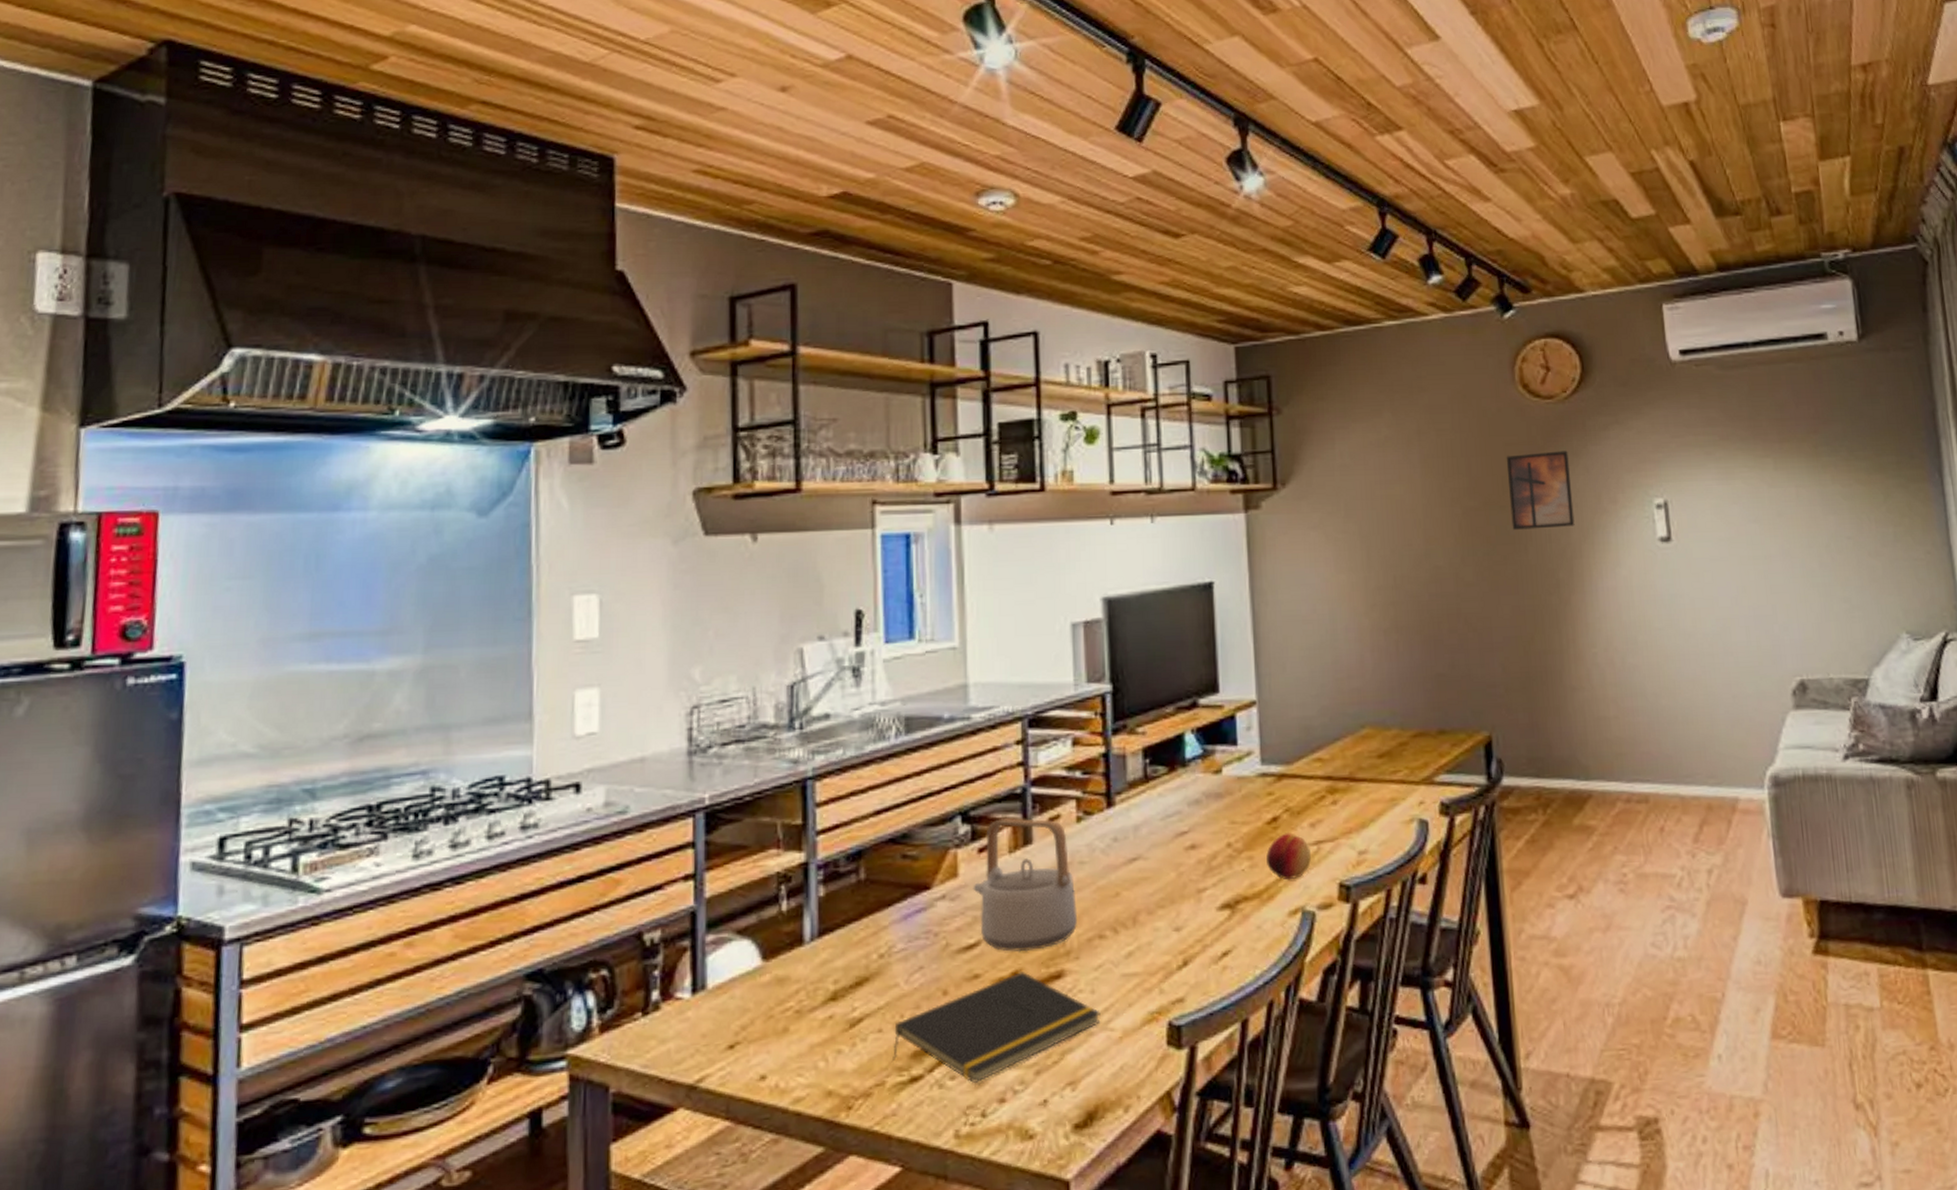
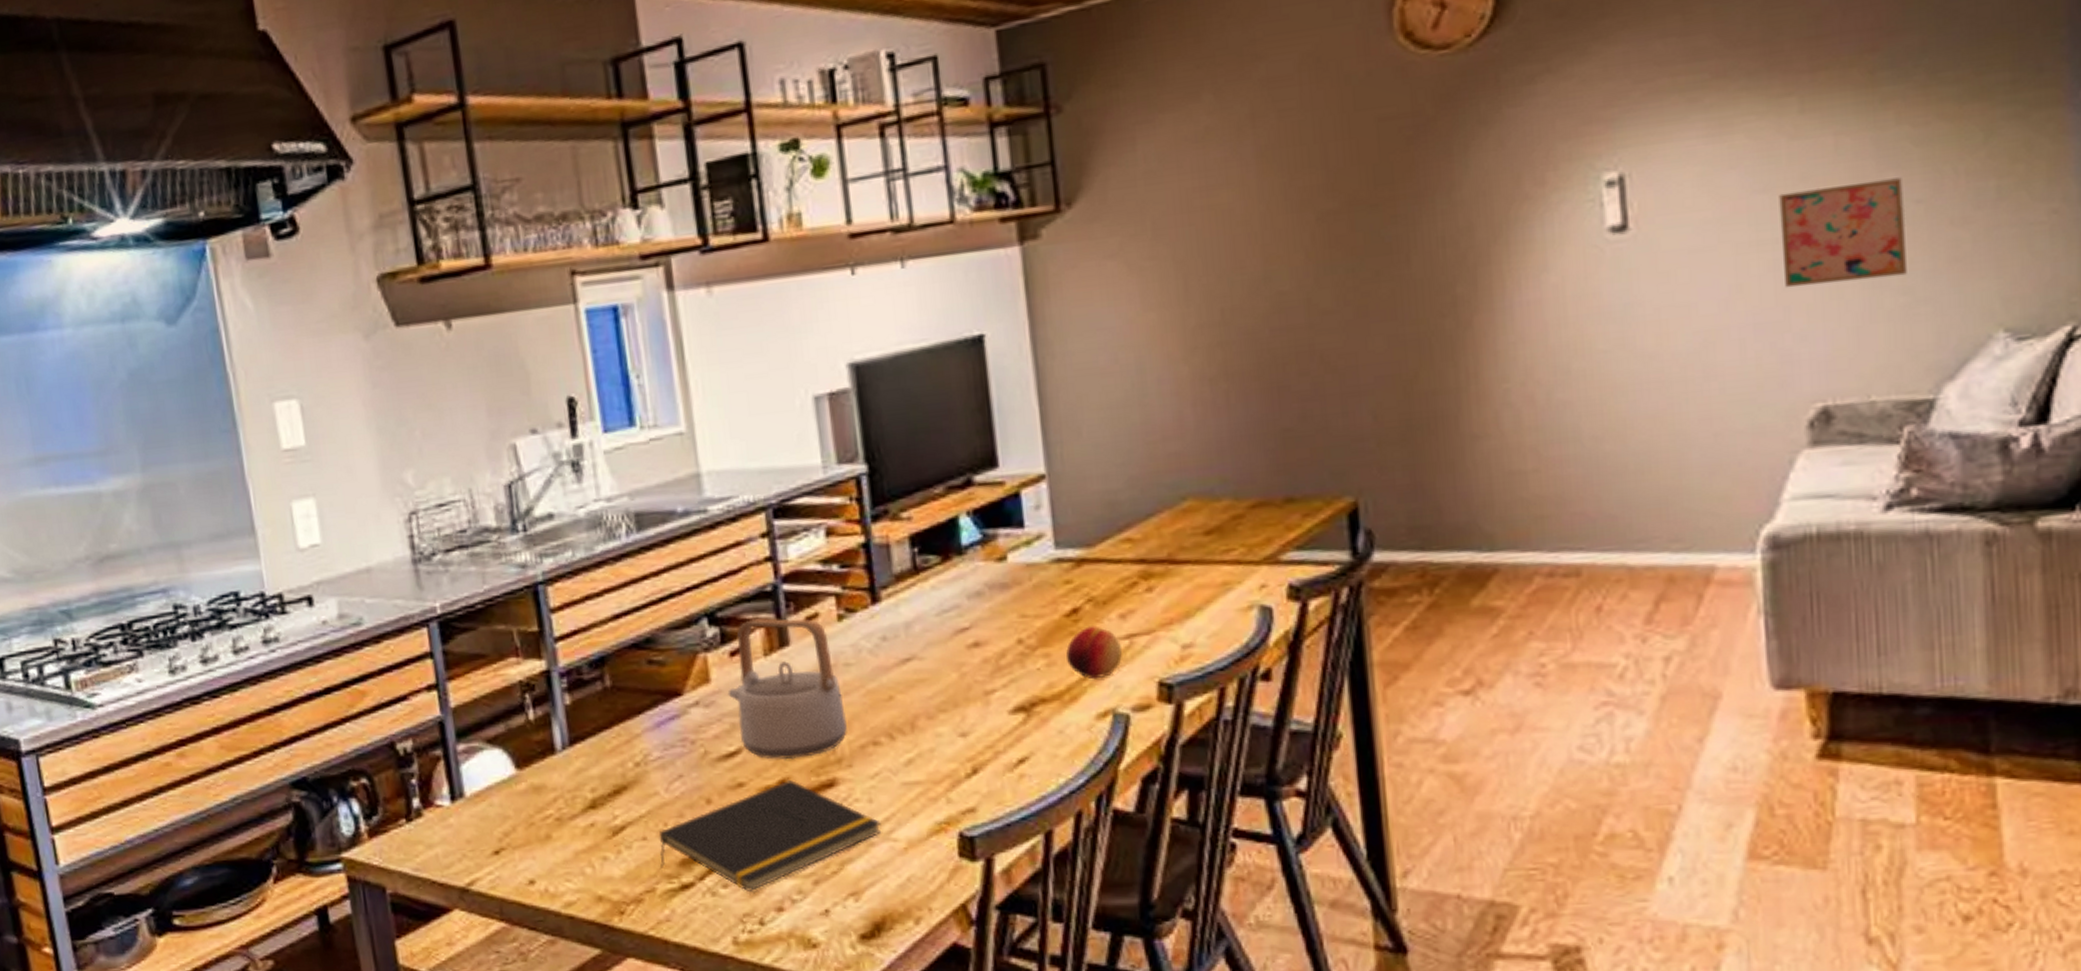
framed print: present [1506,450,1575,530] -> none [1379,119,1481,235]
wall art: none [1765,520,1846,592] -> present [1779,177,1907,288]

